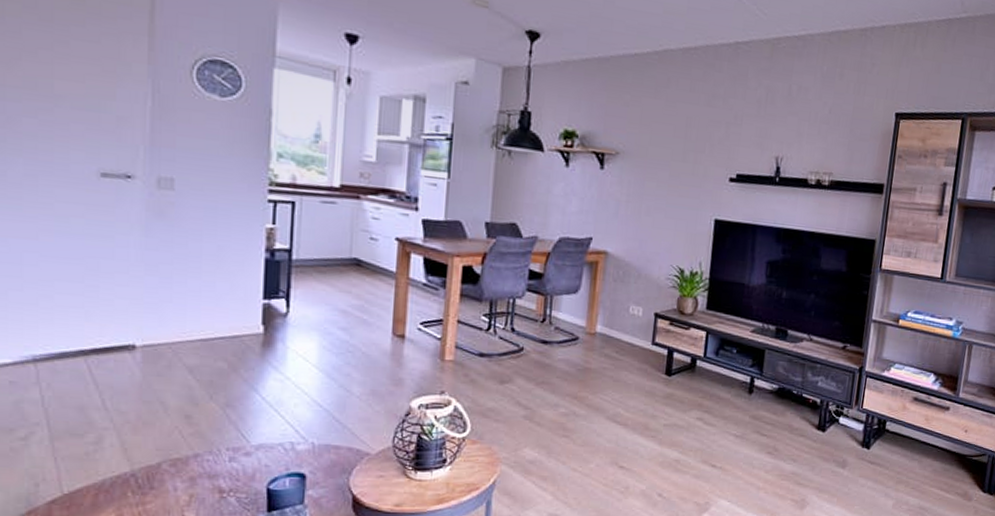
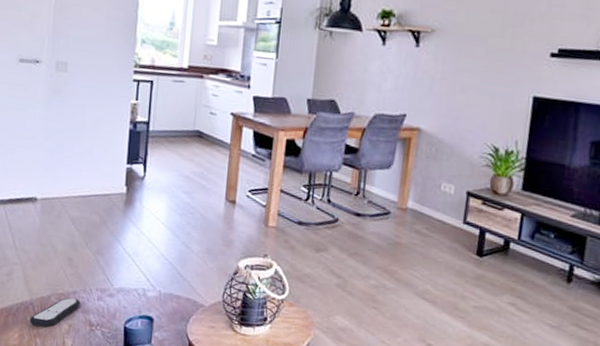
remote control: none [130,462,206,502] -> present [29,297,81,327]

